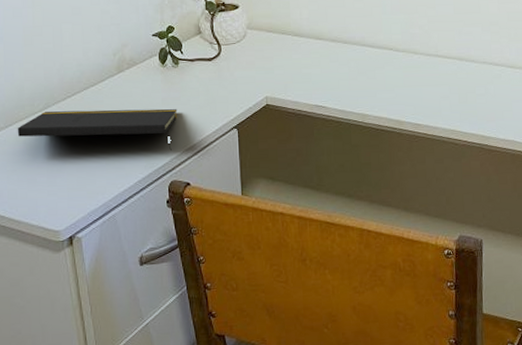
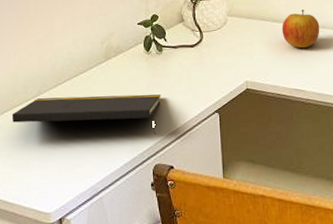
apple: none [303,24,343,63] -> present [282,10,320,48]

